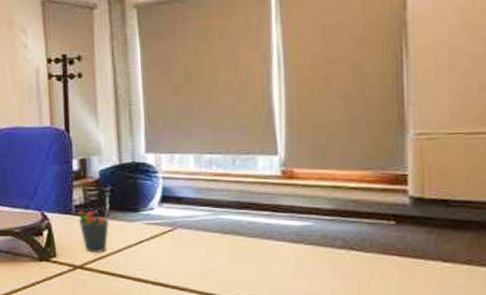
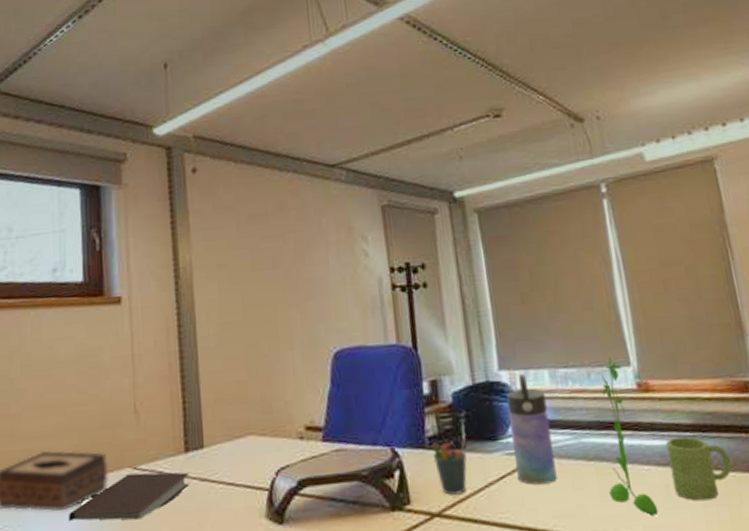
water bottle: none [150,158,192,250] -> present [507,374,557,485]
plant: none [241,146,286,283] -> present [601,357,659,516]
mug: none [303,219,368,275] -> present [666,436,732,501]

